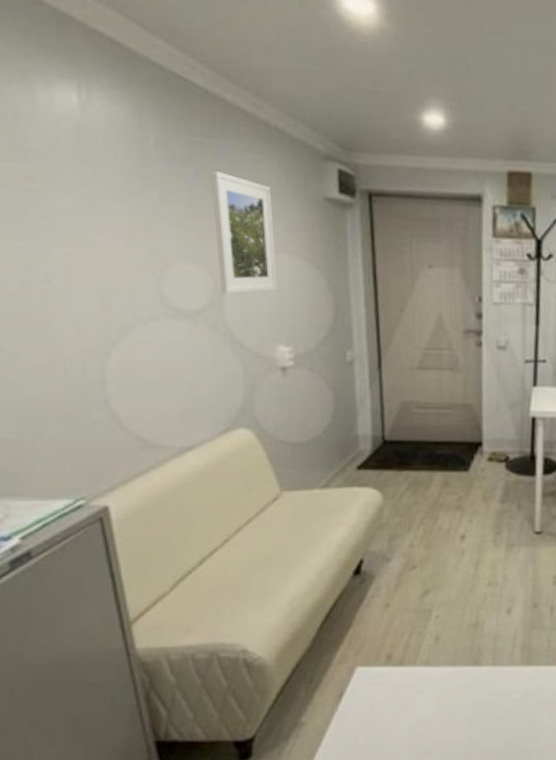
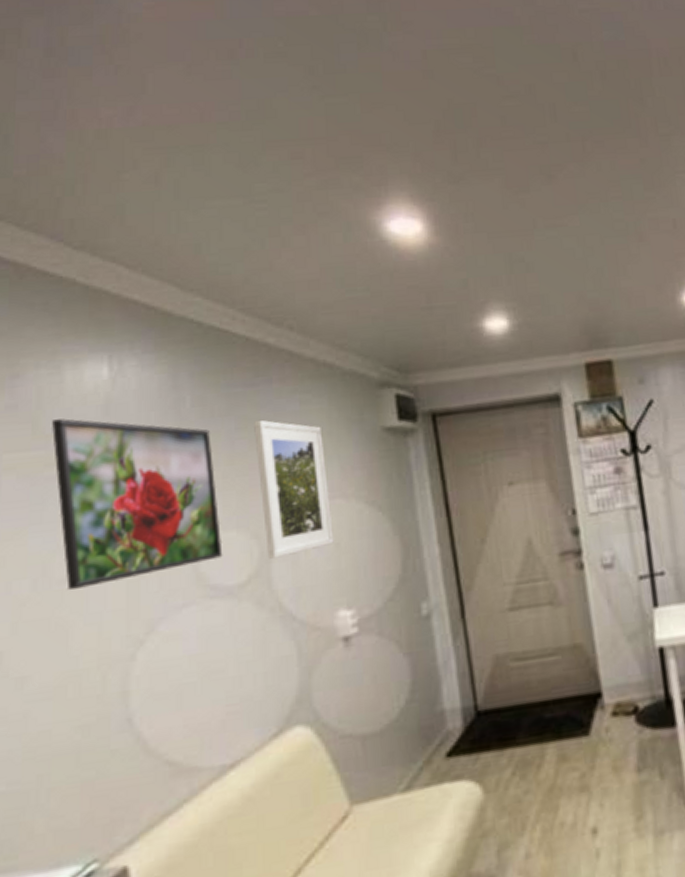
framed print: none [28,136,183,291] -> present [52,418,223,590]

